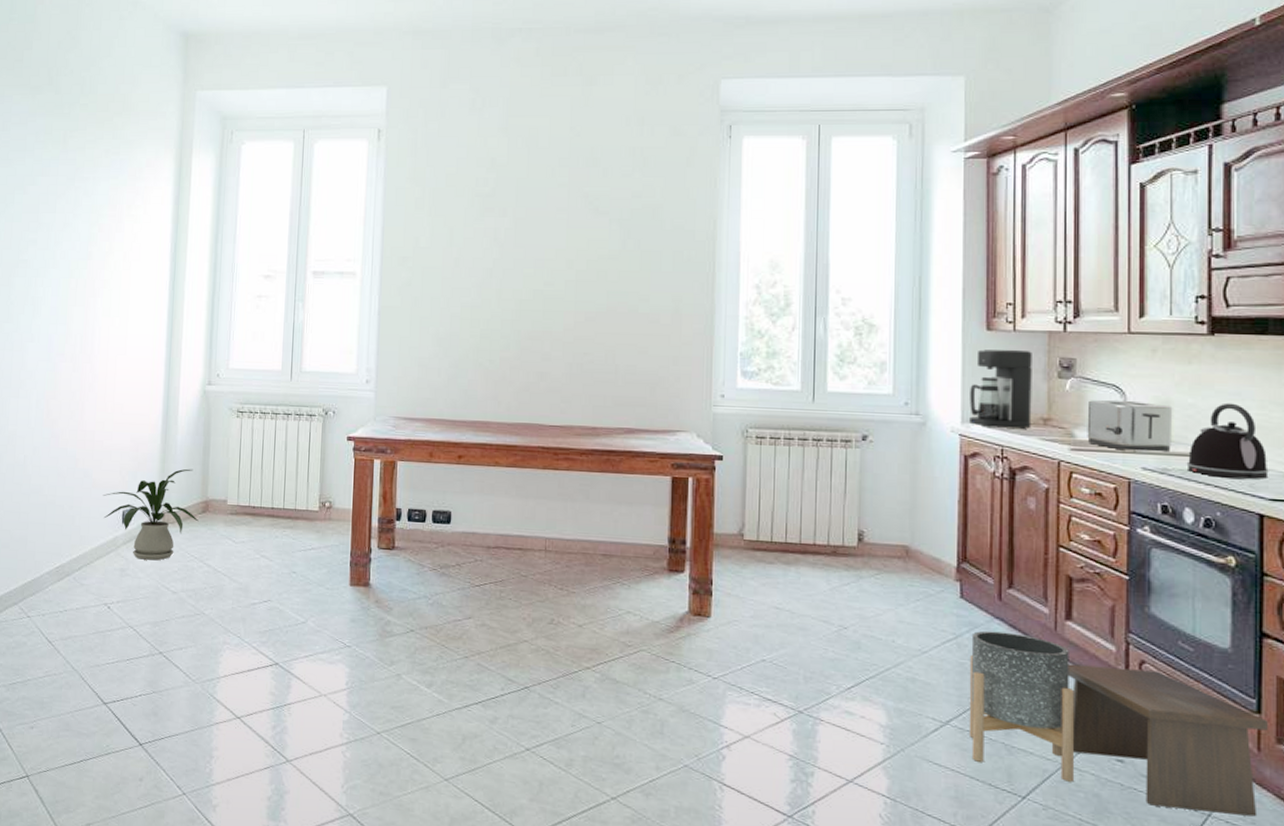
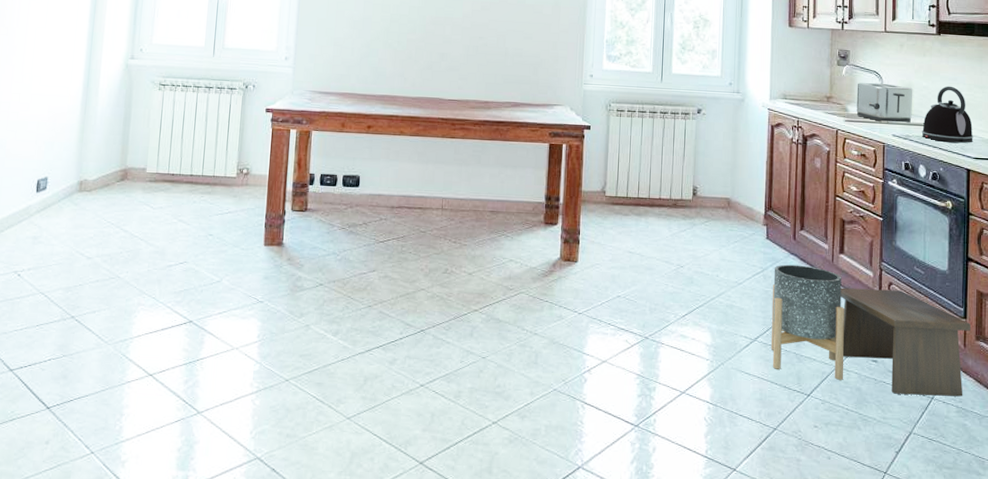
house plant: present [102,468,199,561] -> none [16,138,117,228]
coffee maker: present [969,349,1032,429] -> none [775,42,820,105]

